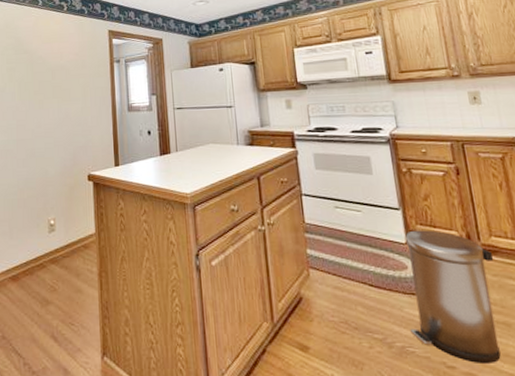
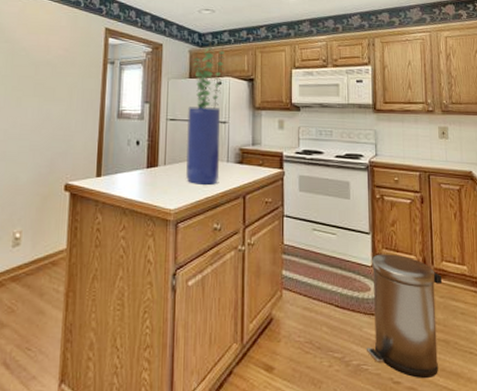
vase: none [192,31,231,169] -> present [186,42,225,186]

